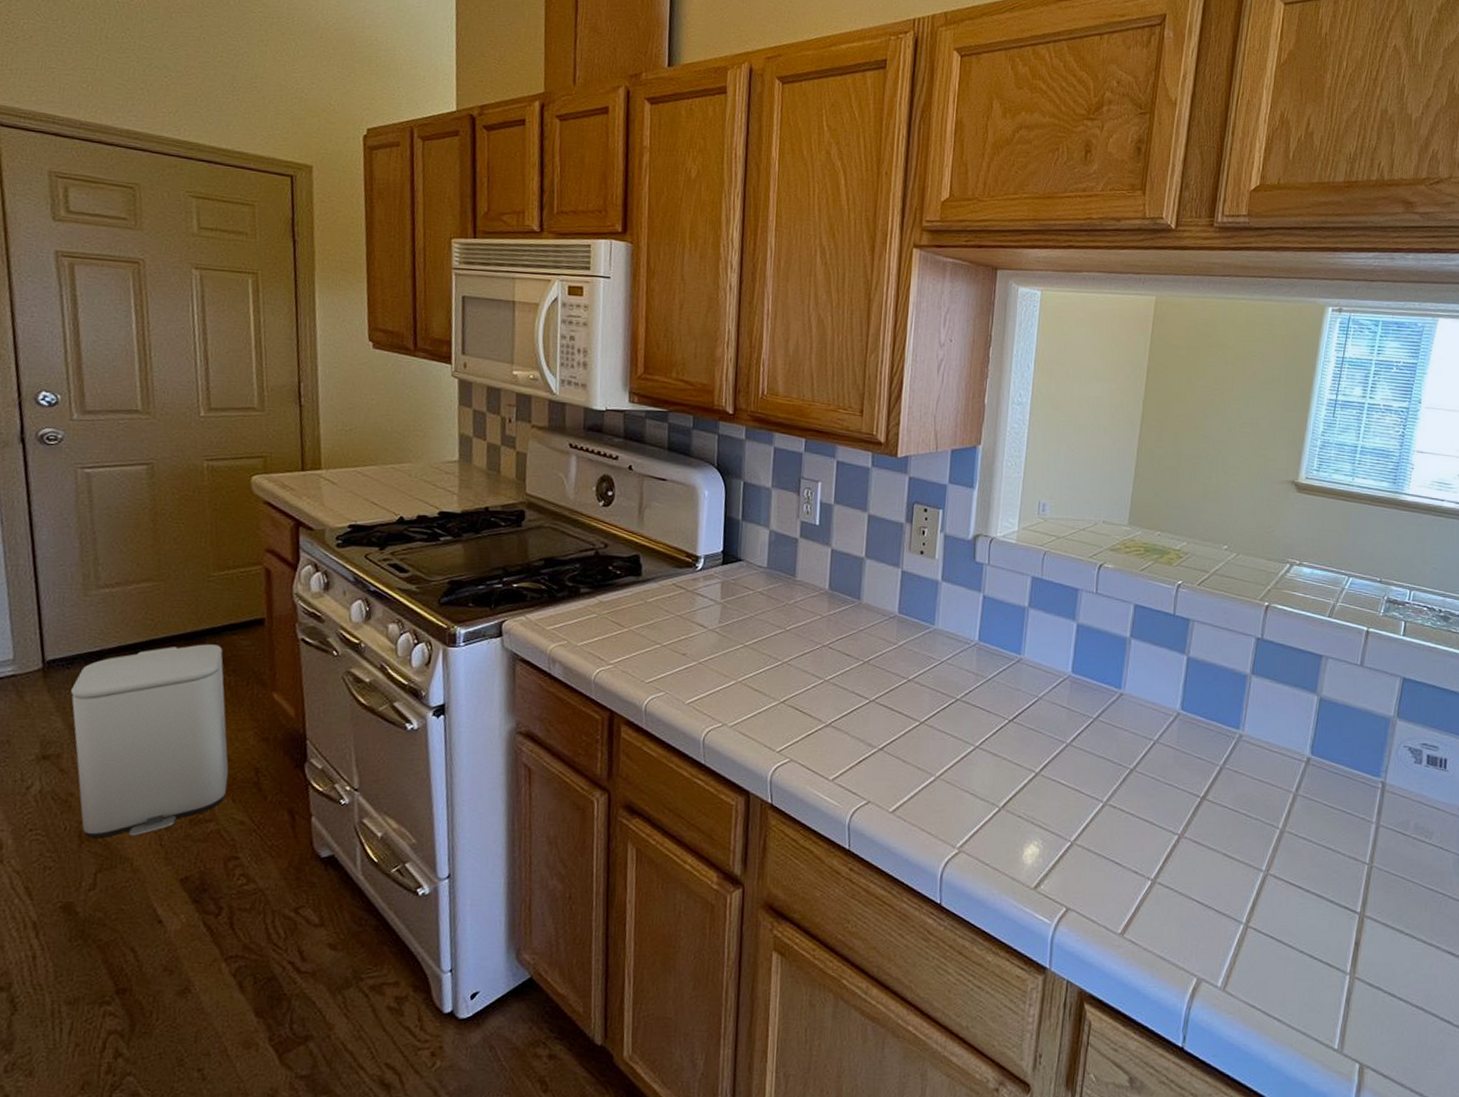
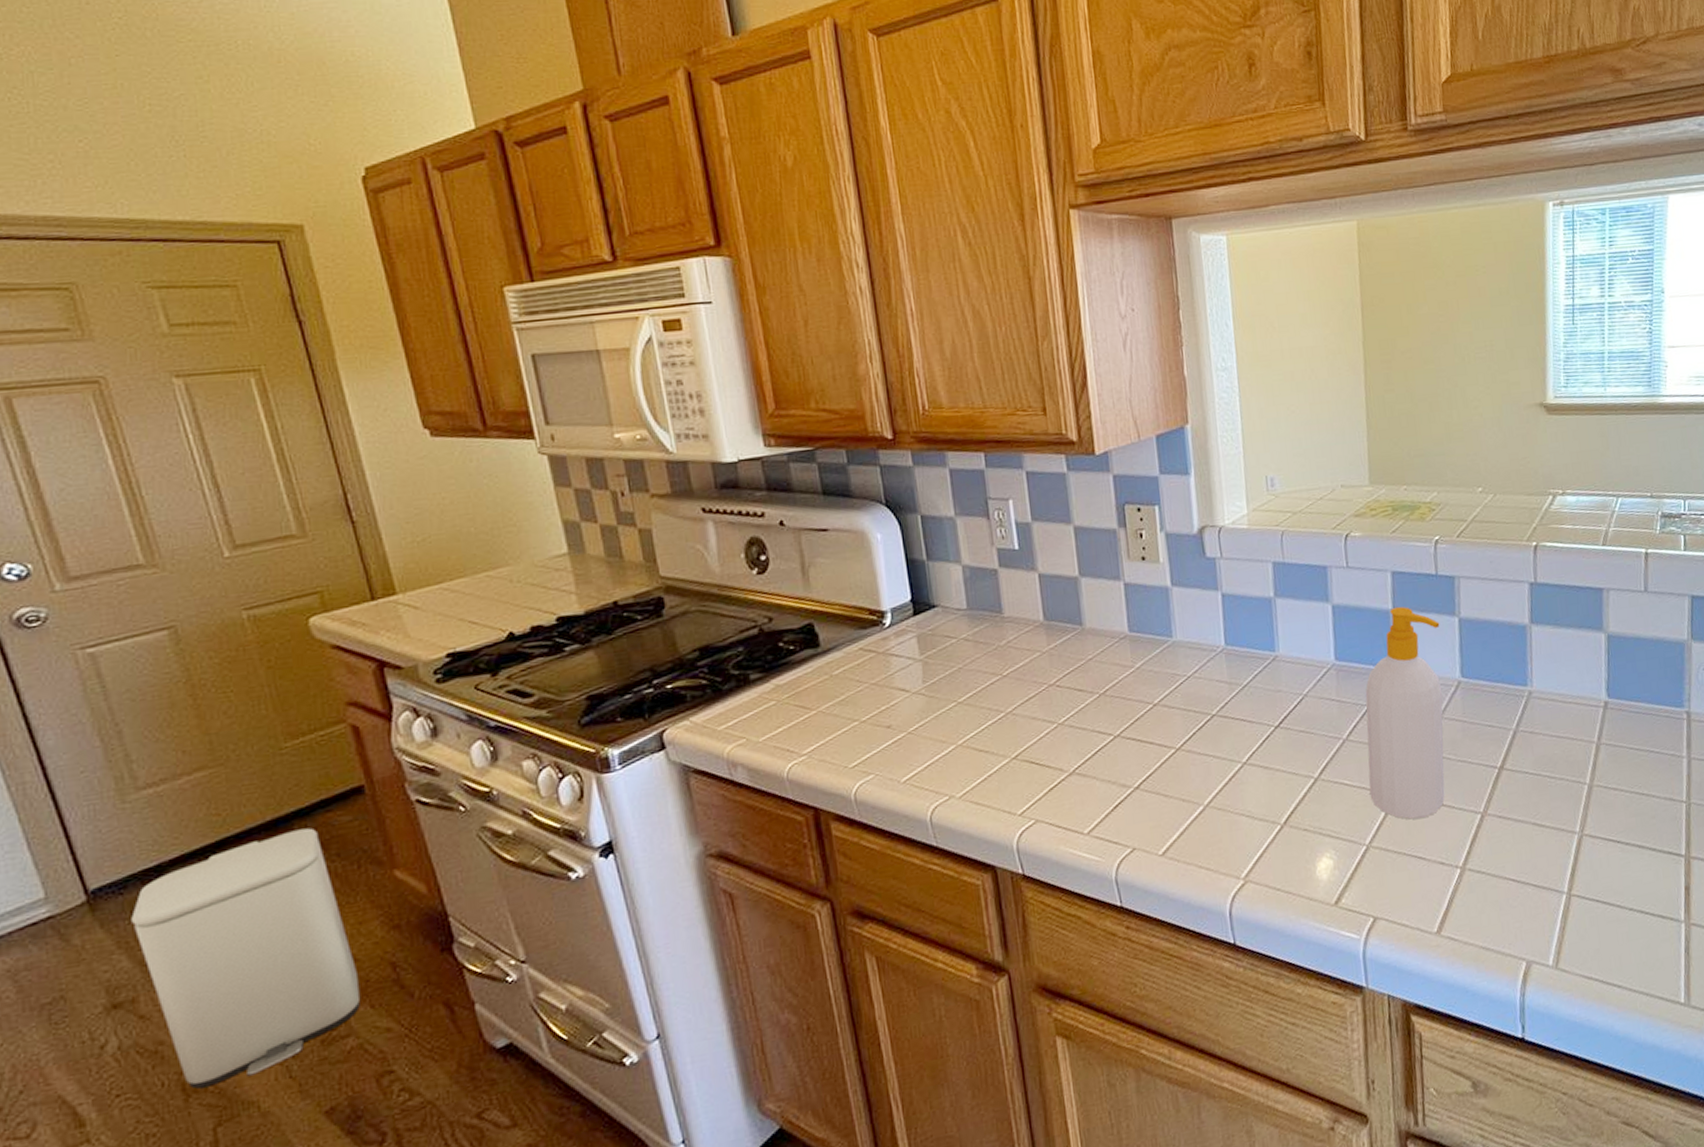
soap bottle: none [1082,636,1170,829] -> present [1365,606,1445,820]

